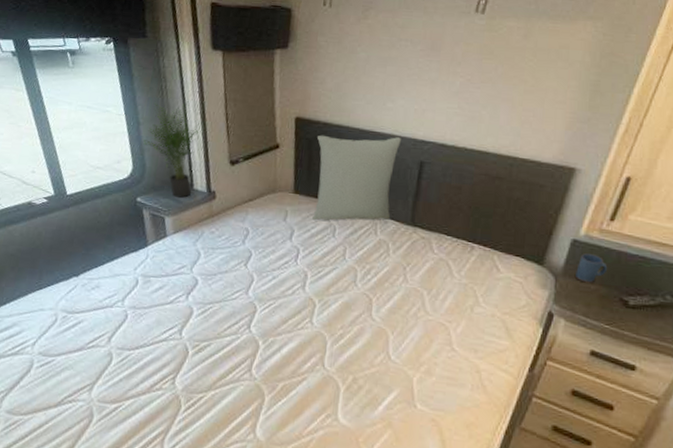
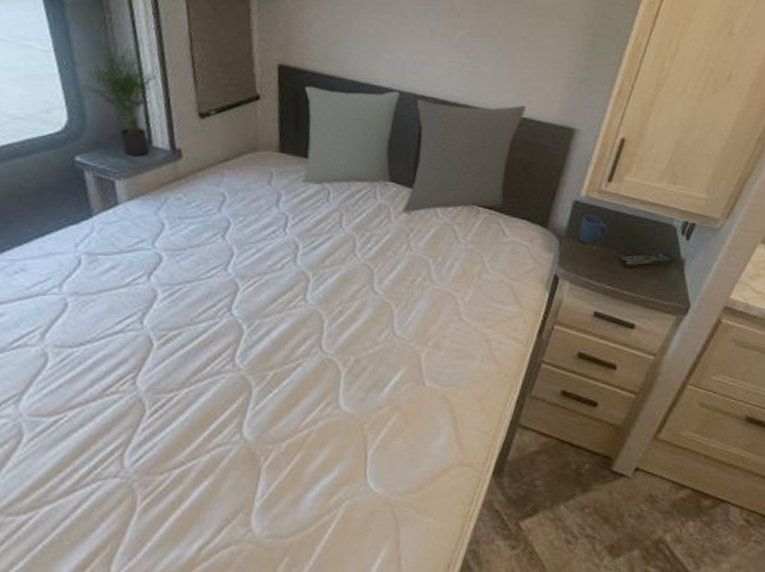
pillow: none [400,143,524,248] -> present [402,98,526,213]

